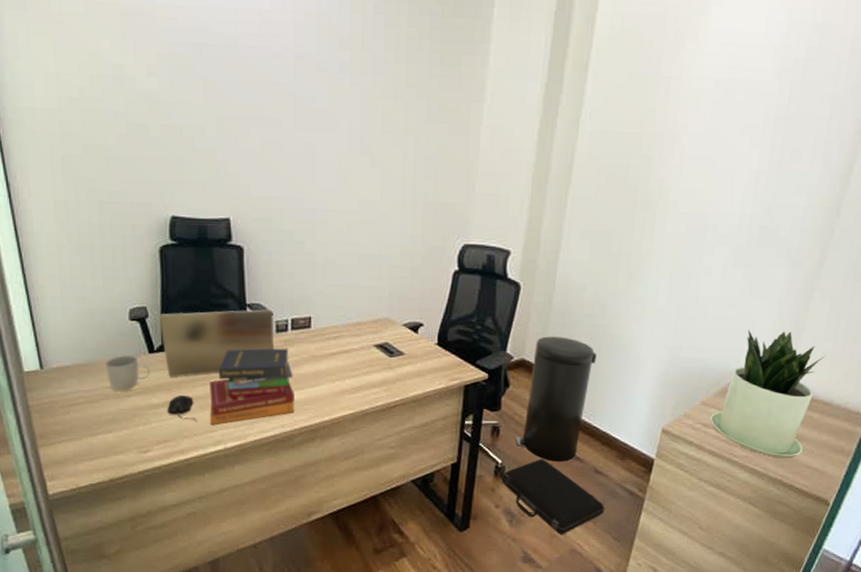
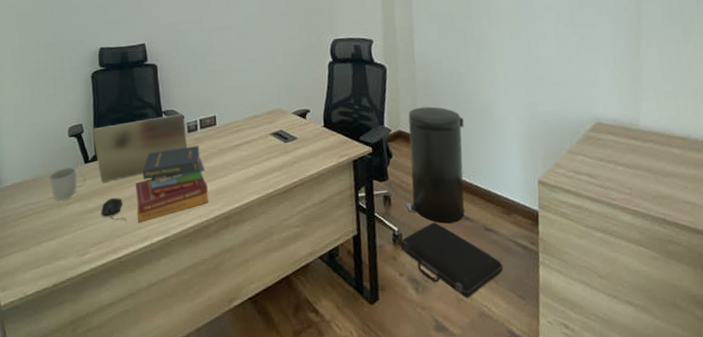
planter: present [710,330,826,458] -> none [580,77,676,197]

